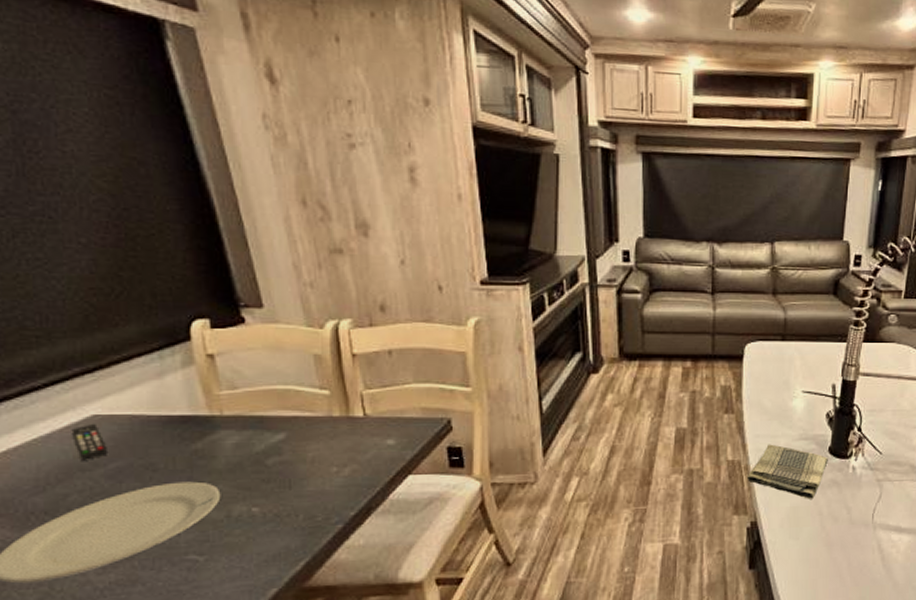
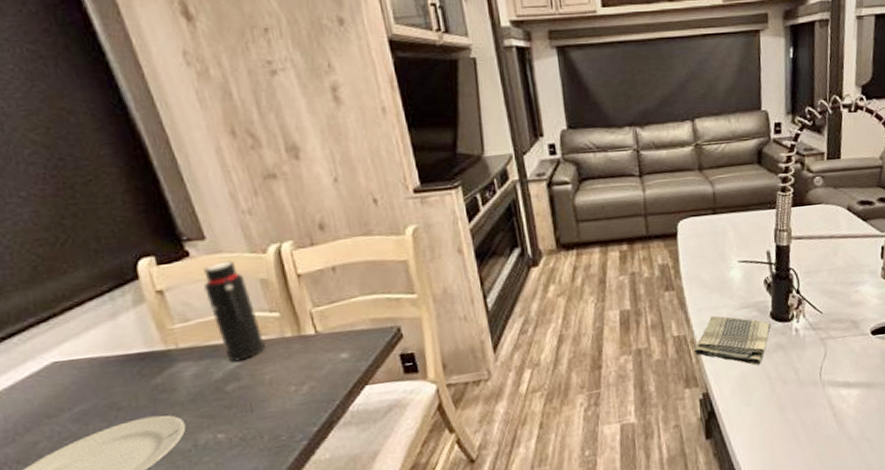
remote control: present [71,423,109,460] -> none [33,369,72,408]
water bottle: none [255,332,311,436] -> present [203,260,265,362]

